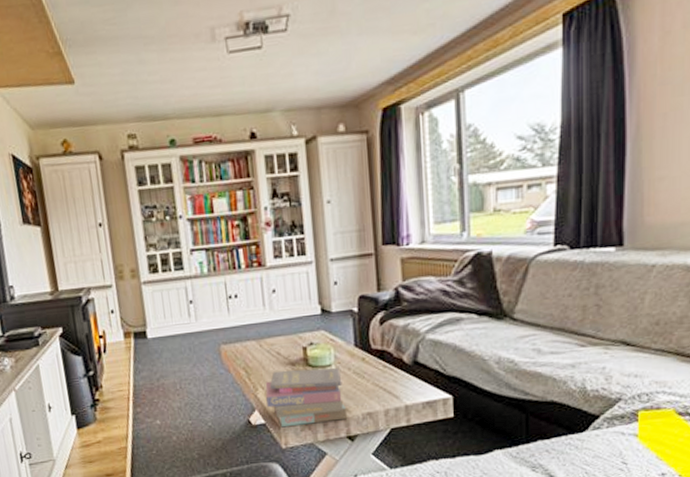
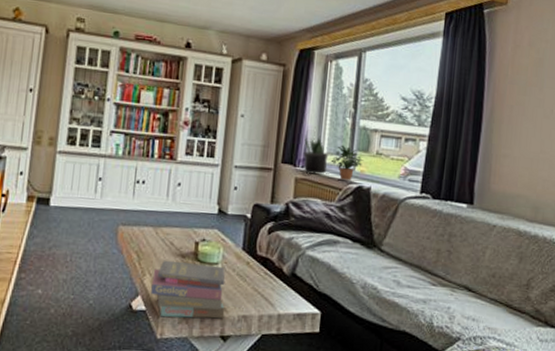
planter: none [403,205,437,251] -> present [303,134,329,175]
potted plant: none [438,209,479,250] -> present [329,144,364,181]

